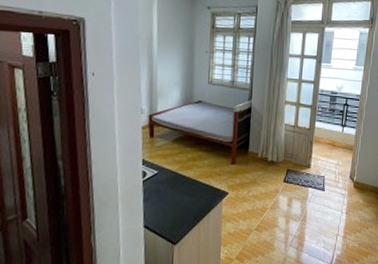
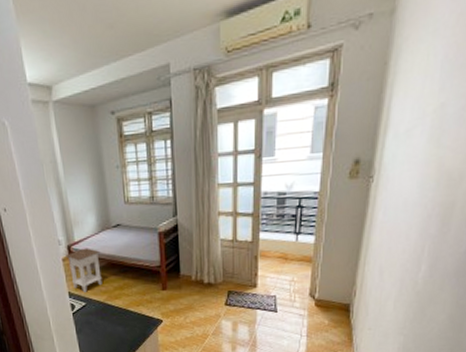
nightstand: none [146,119,180,161] -> present [66,248,102,292]

